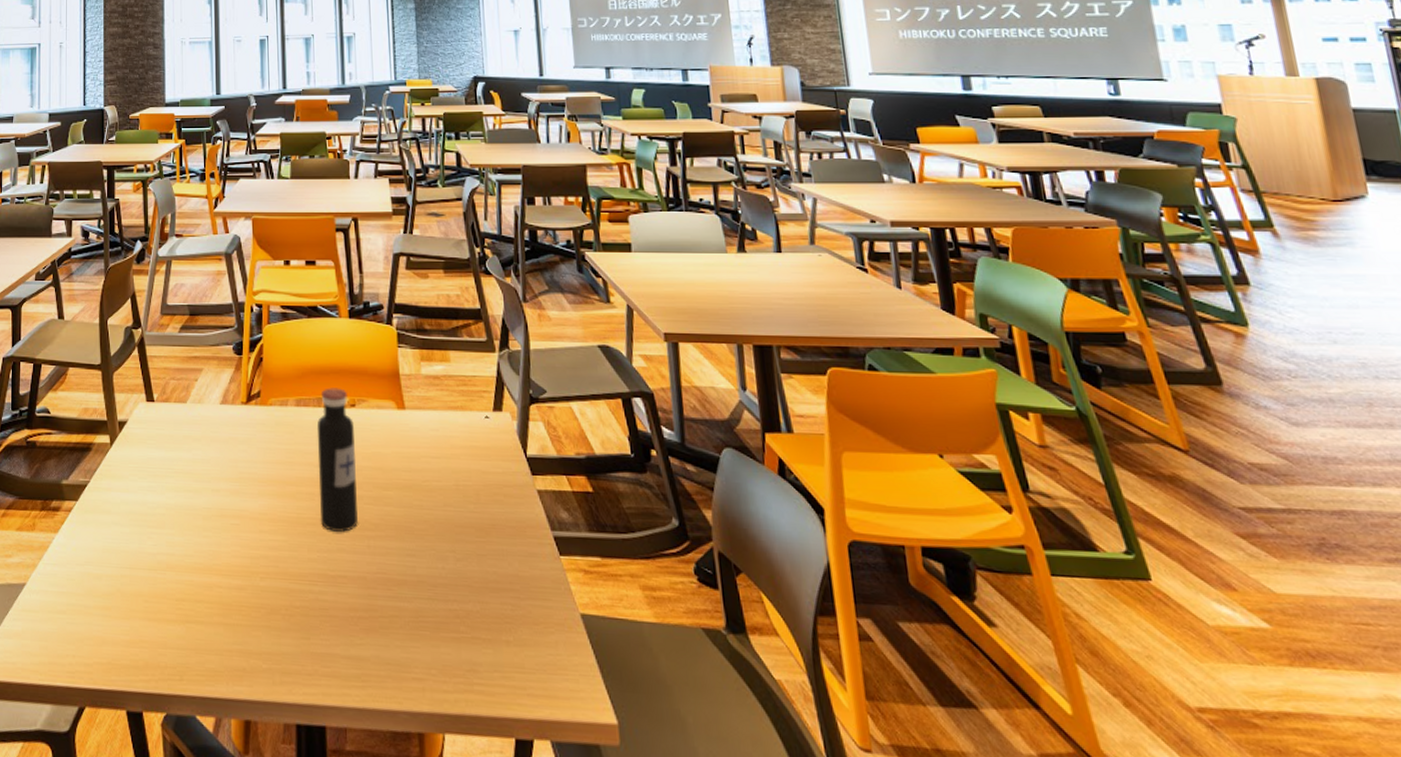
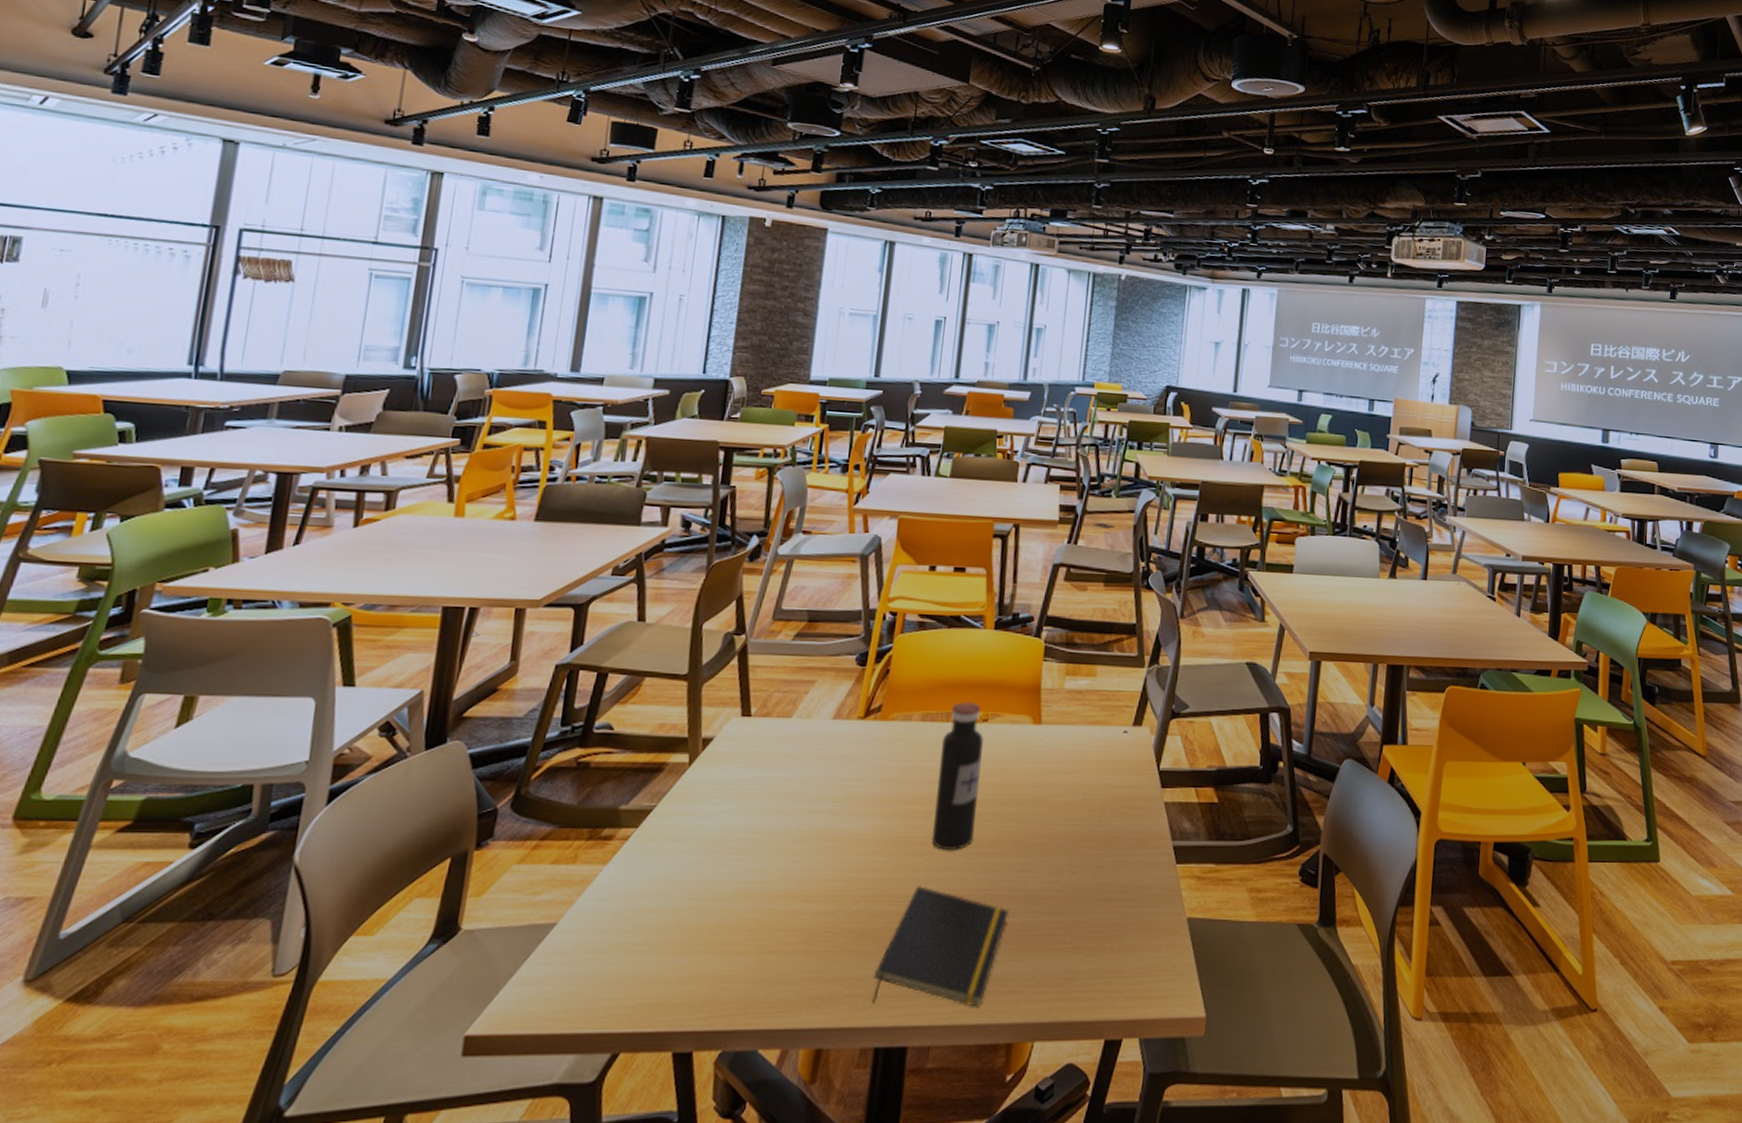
notepad: none [286,566,401,692] -> present [872,886,1009,1007]

